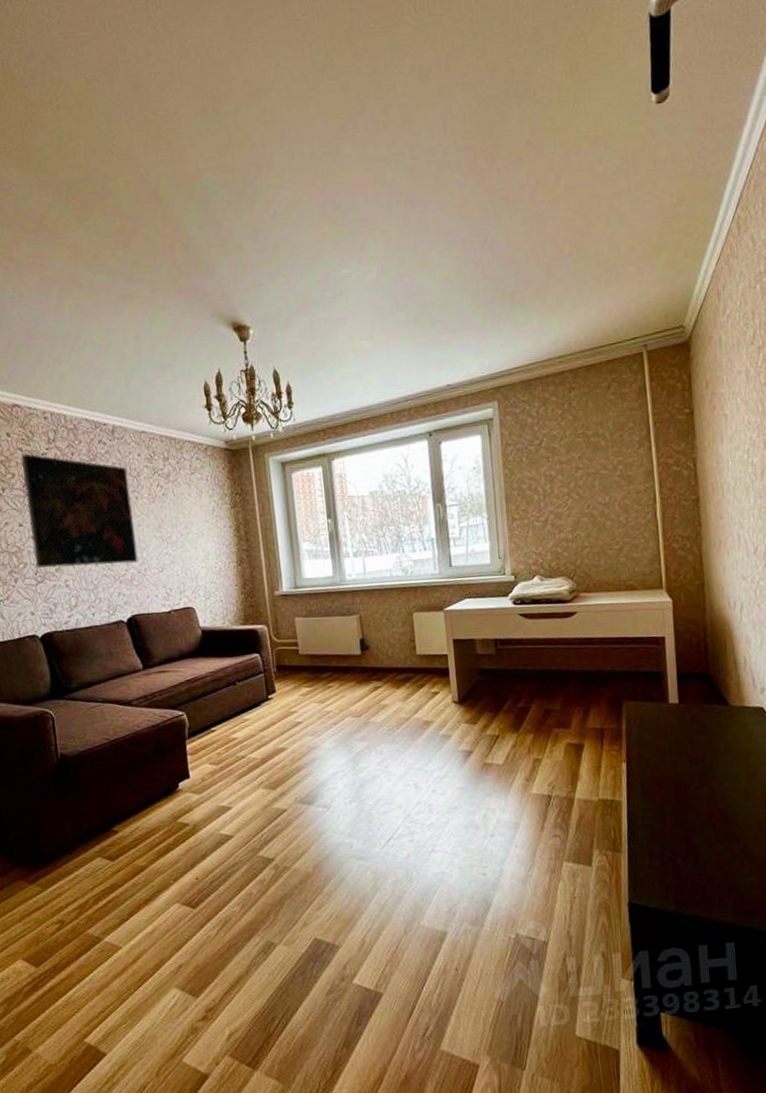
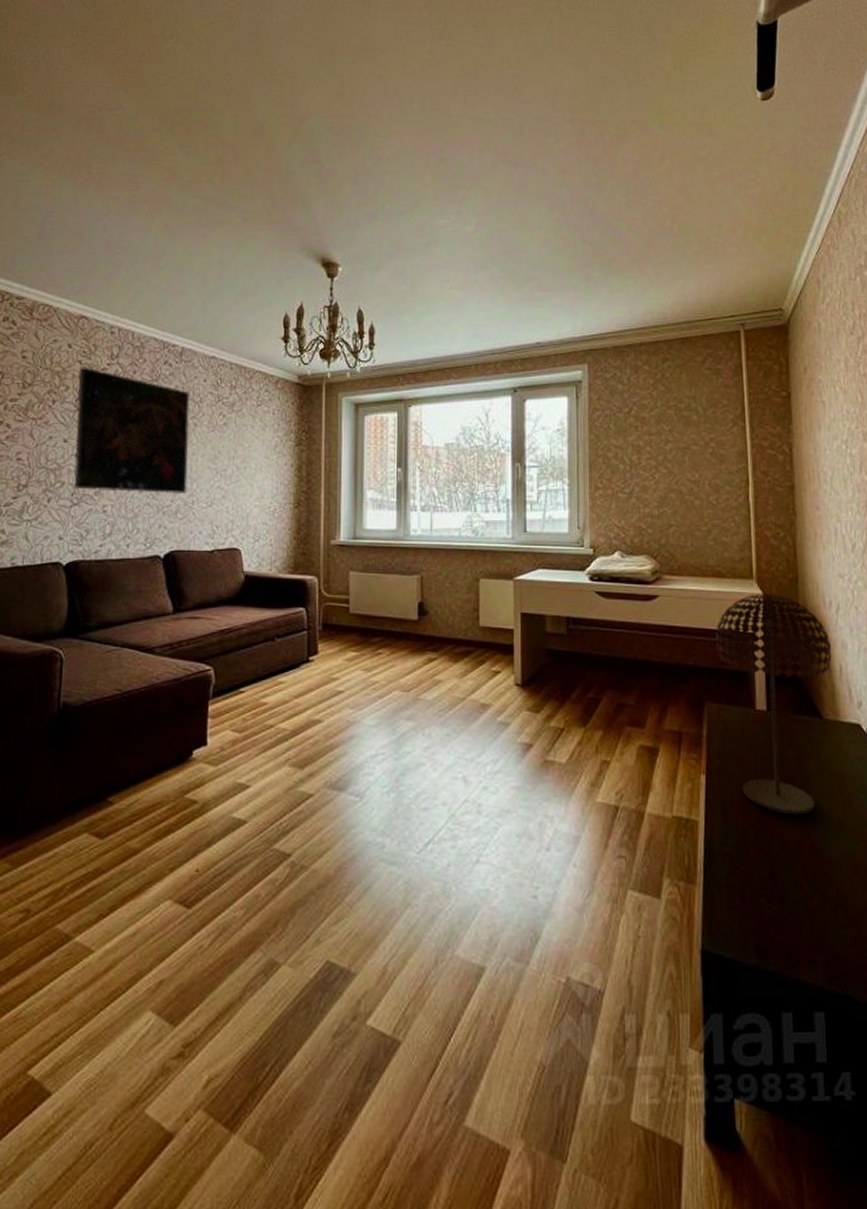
table lamp: none [630,600,737,789] -> present [715,593,832,815]

